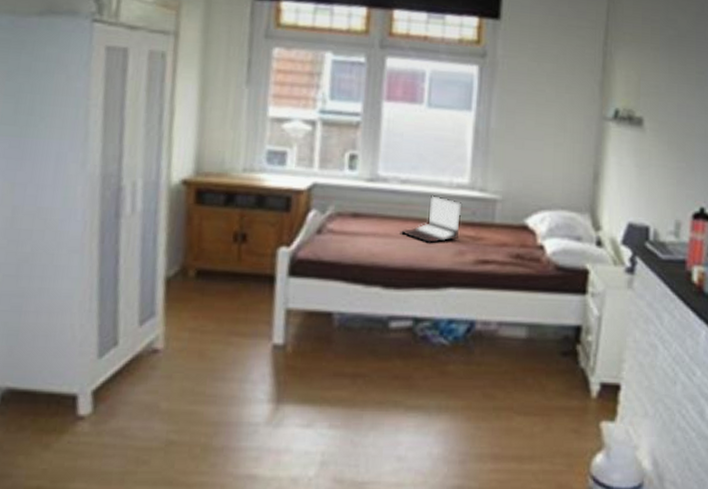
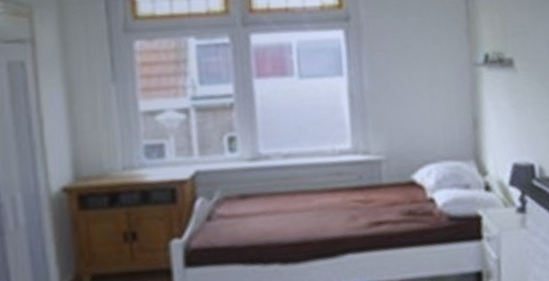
laptop: present [400,195,462,244] -> none [290,165,349,214]

